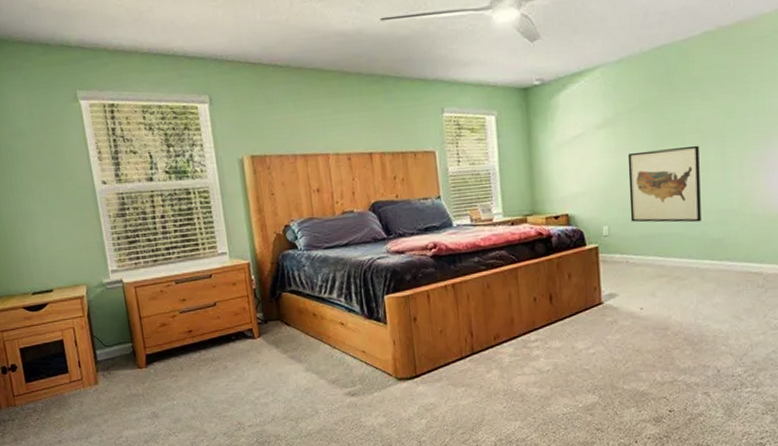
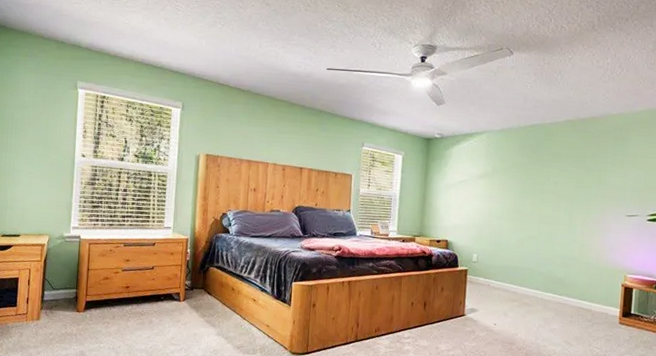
wall art: present [627,145,701,223] -> none [495,200,553,263]

